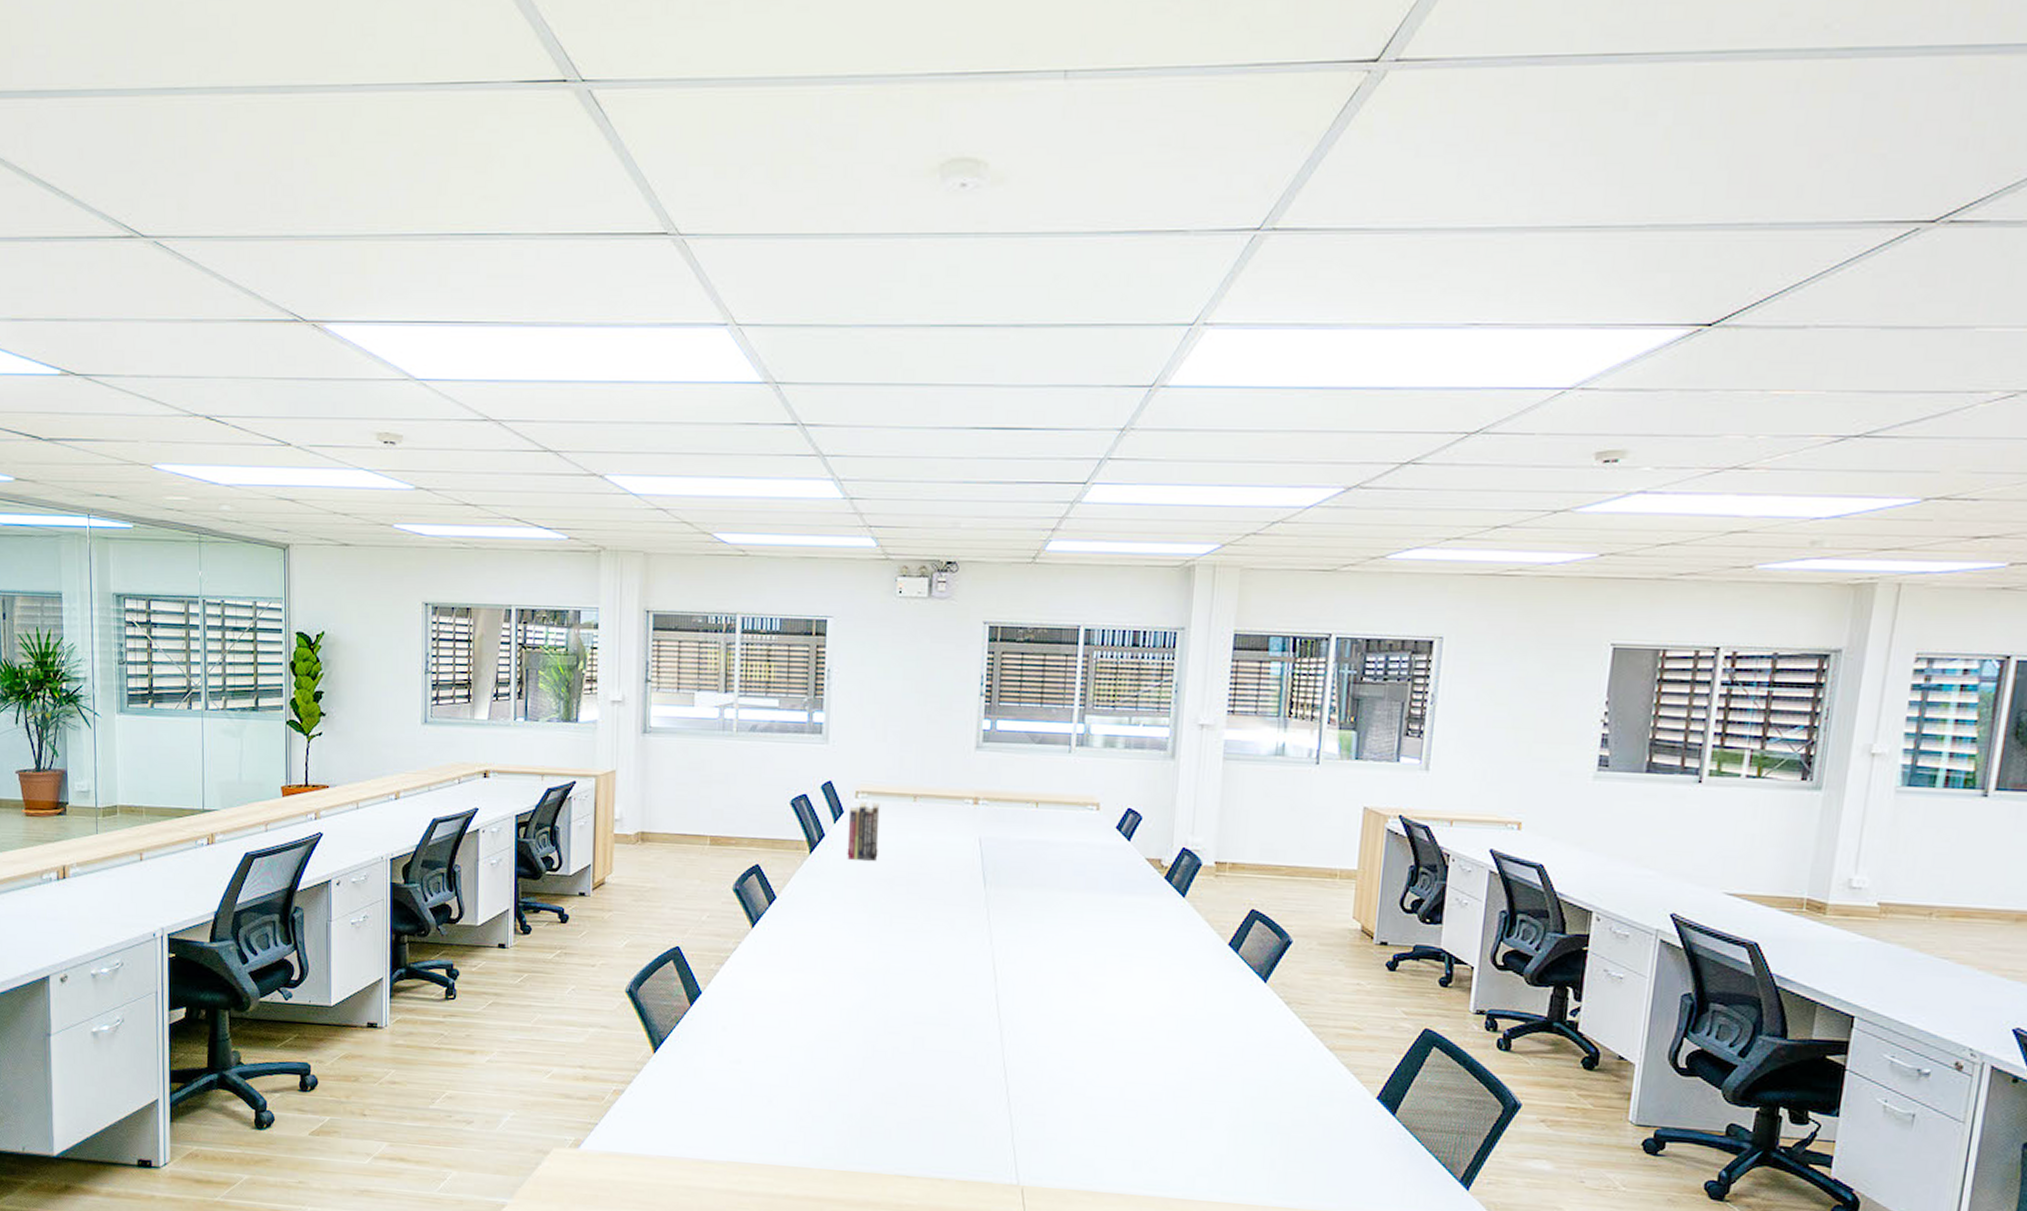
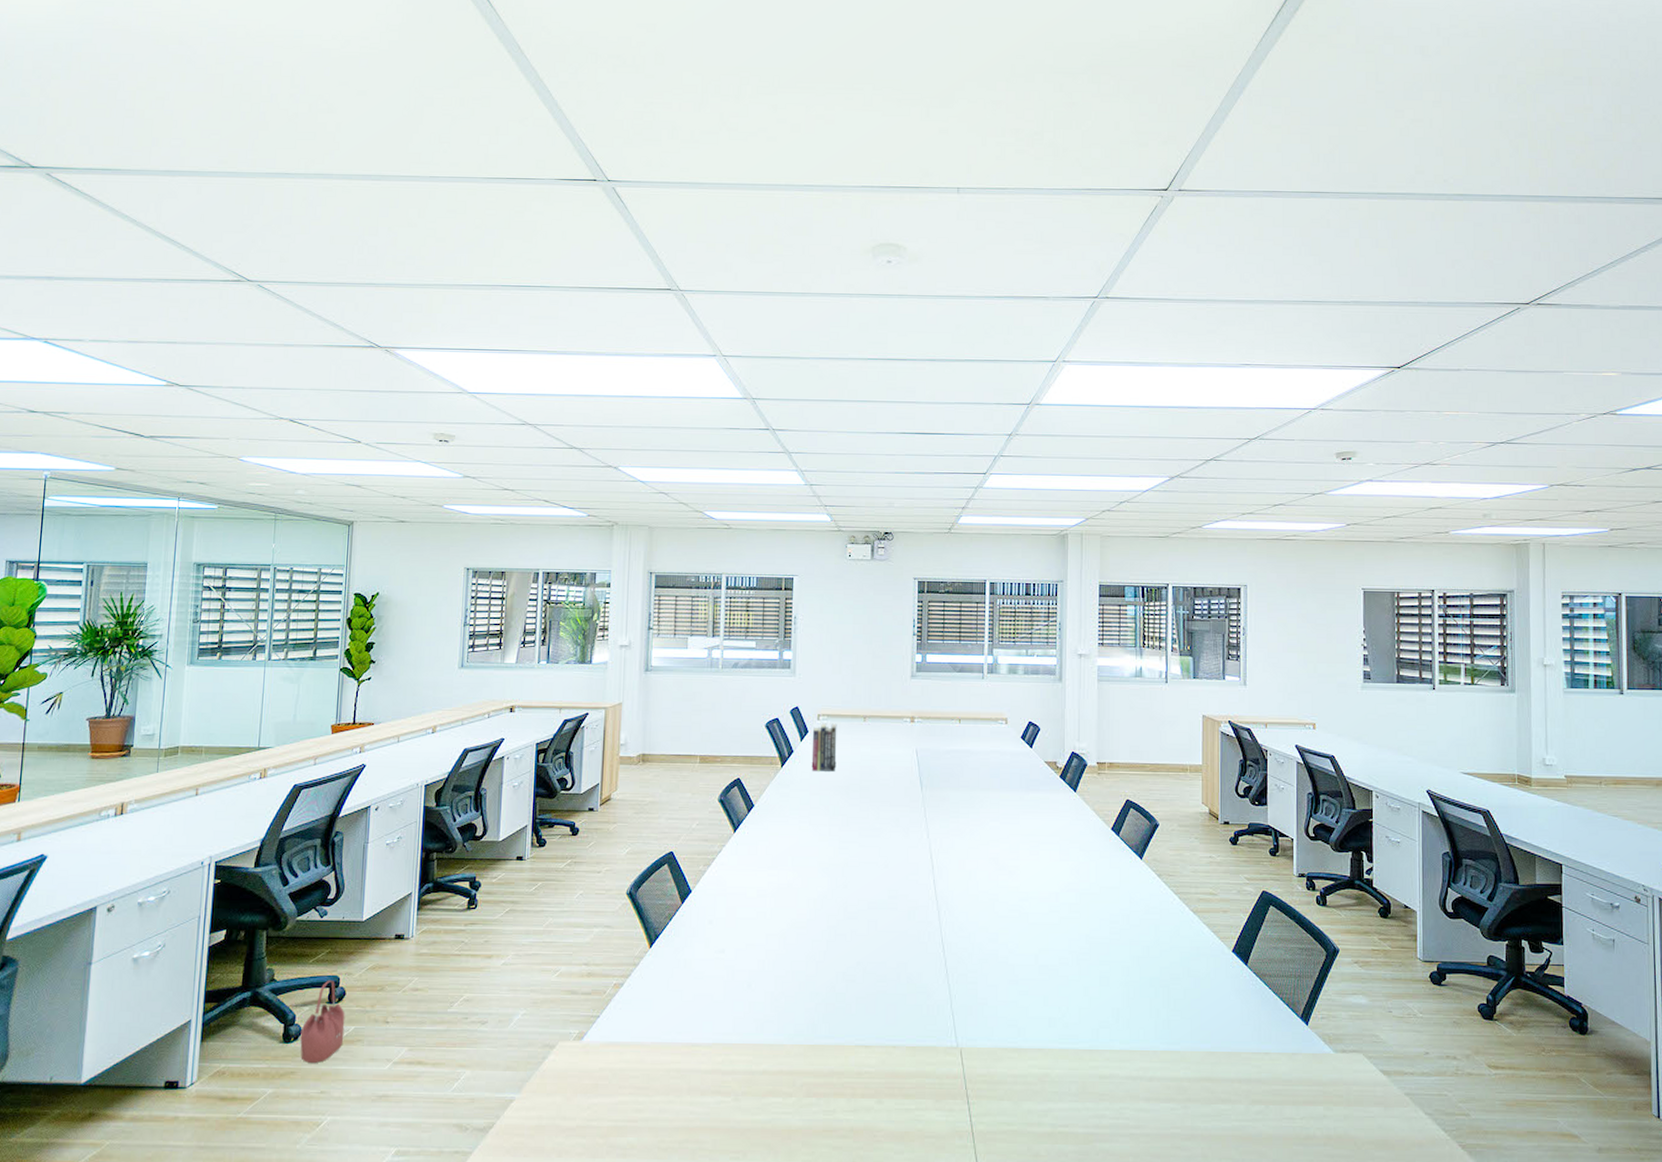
handbag: none [273,1066,319,1152] -> present [300,980,345,1063]

